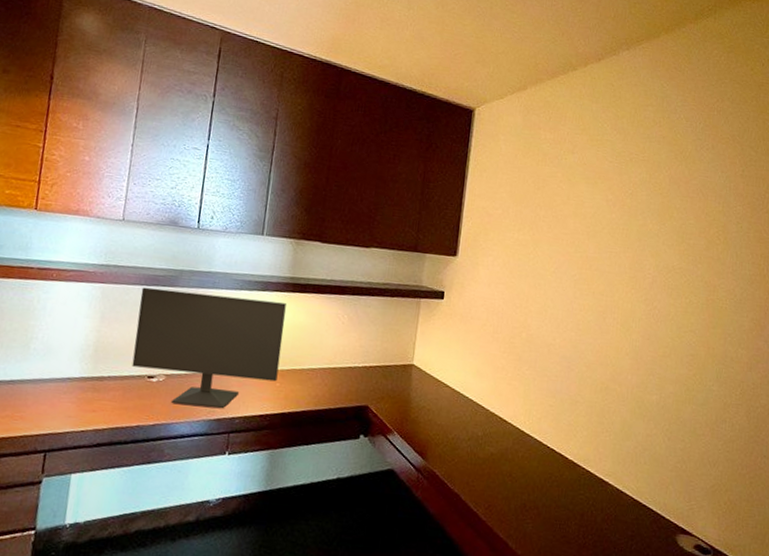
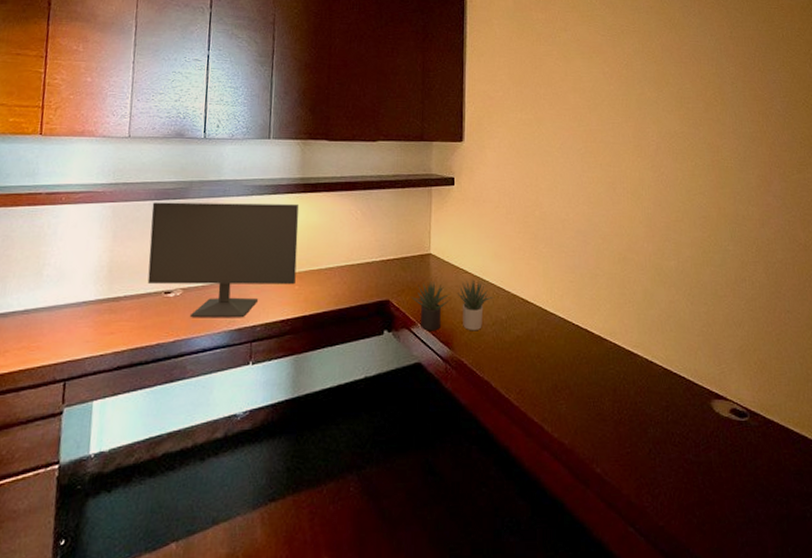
succulent plant: none [390,392,472,445] -> present [411,279,494,331]

